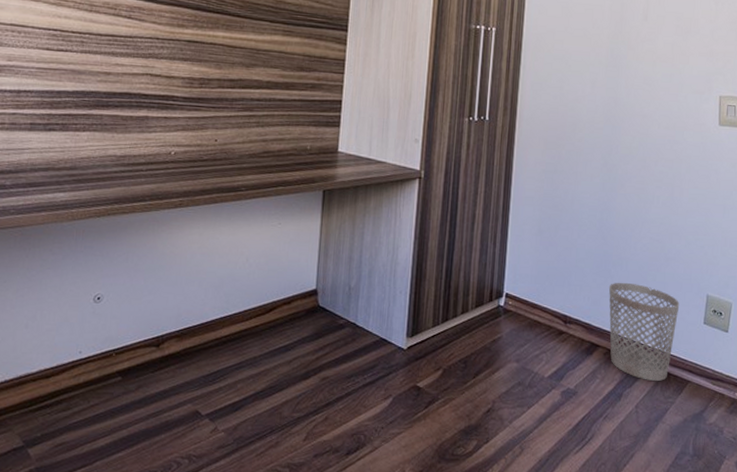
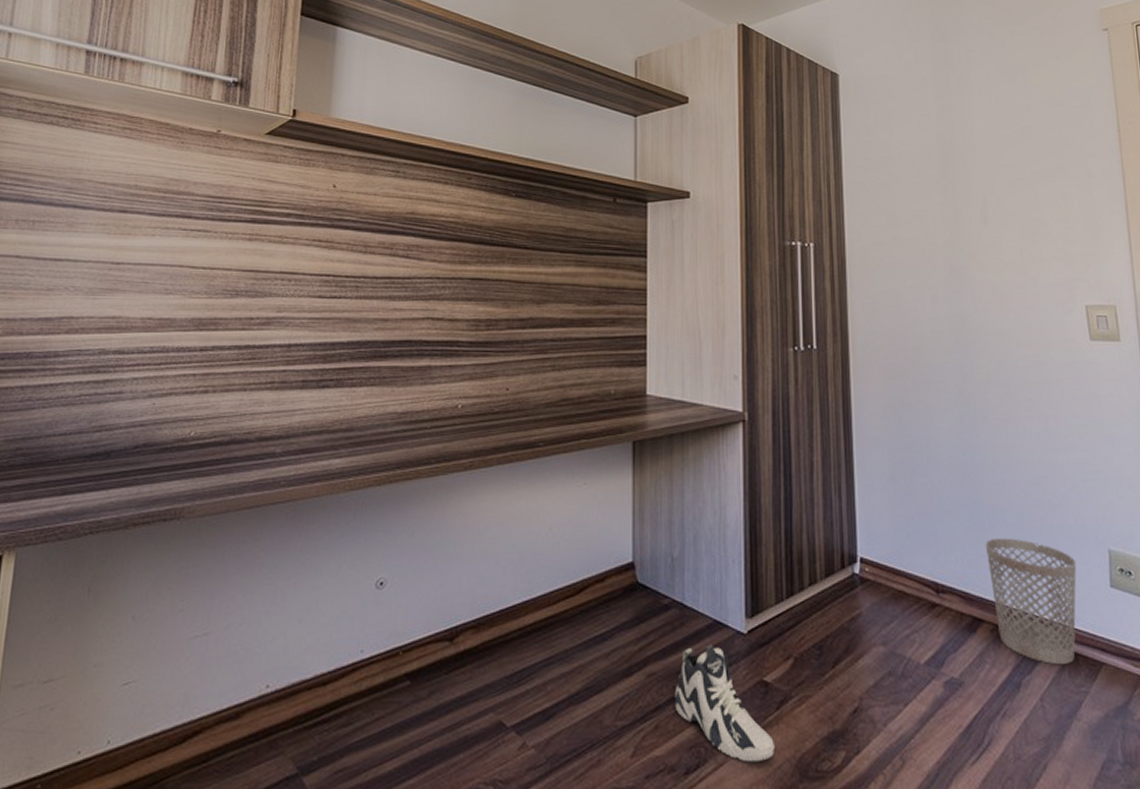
sneaker: none [342,356,422,447] -> present [674,644,776,763]

